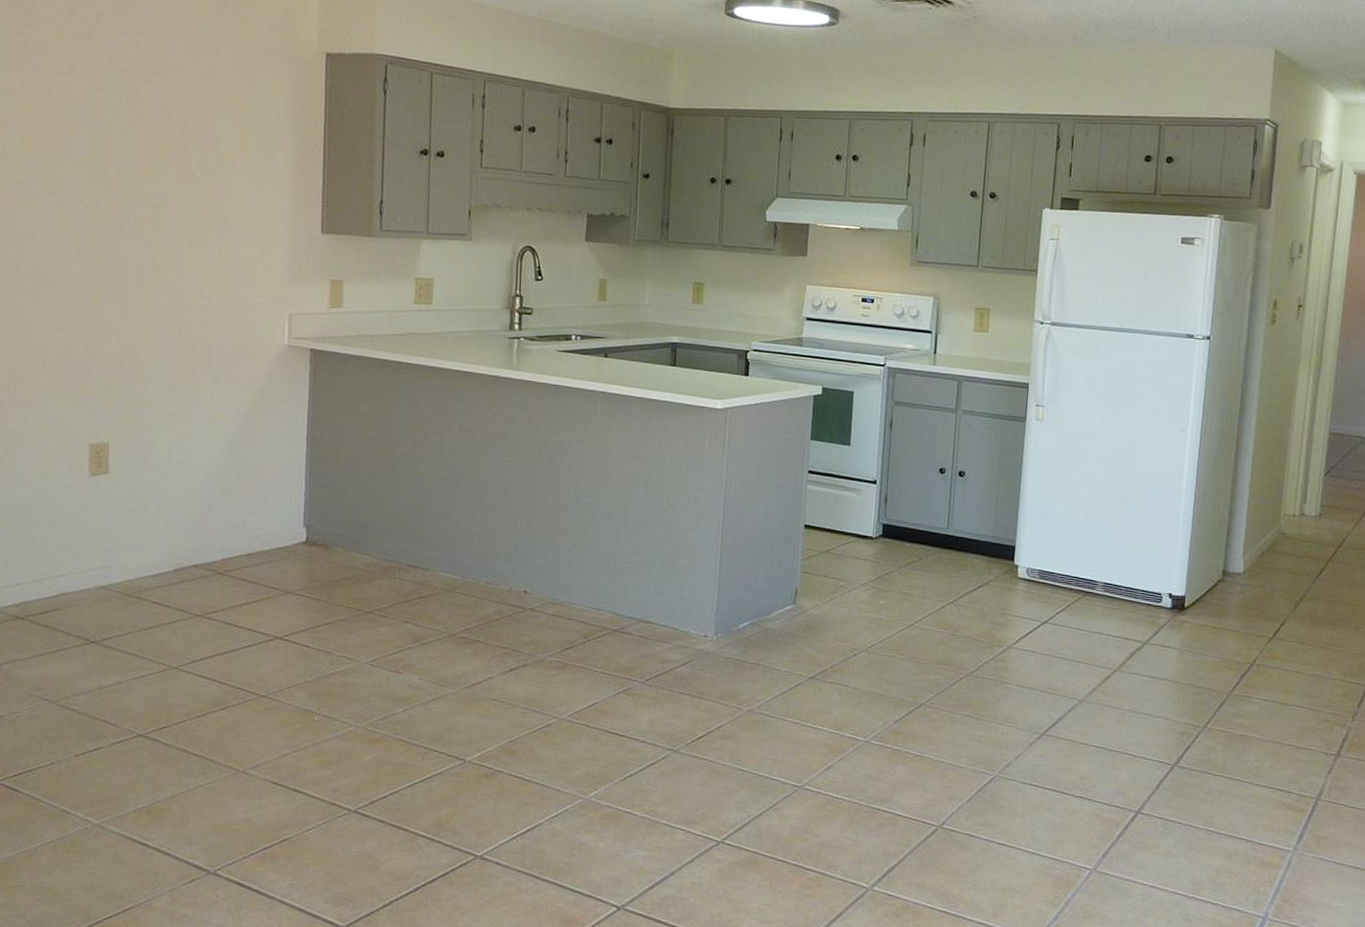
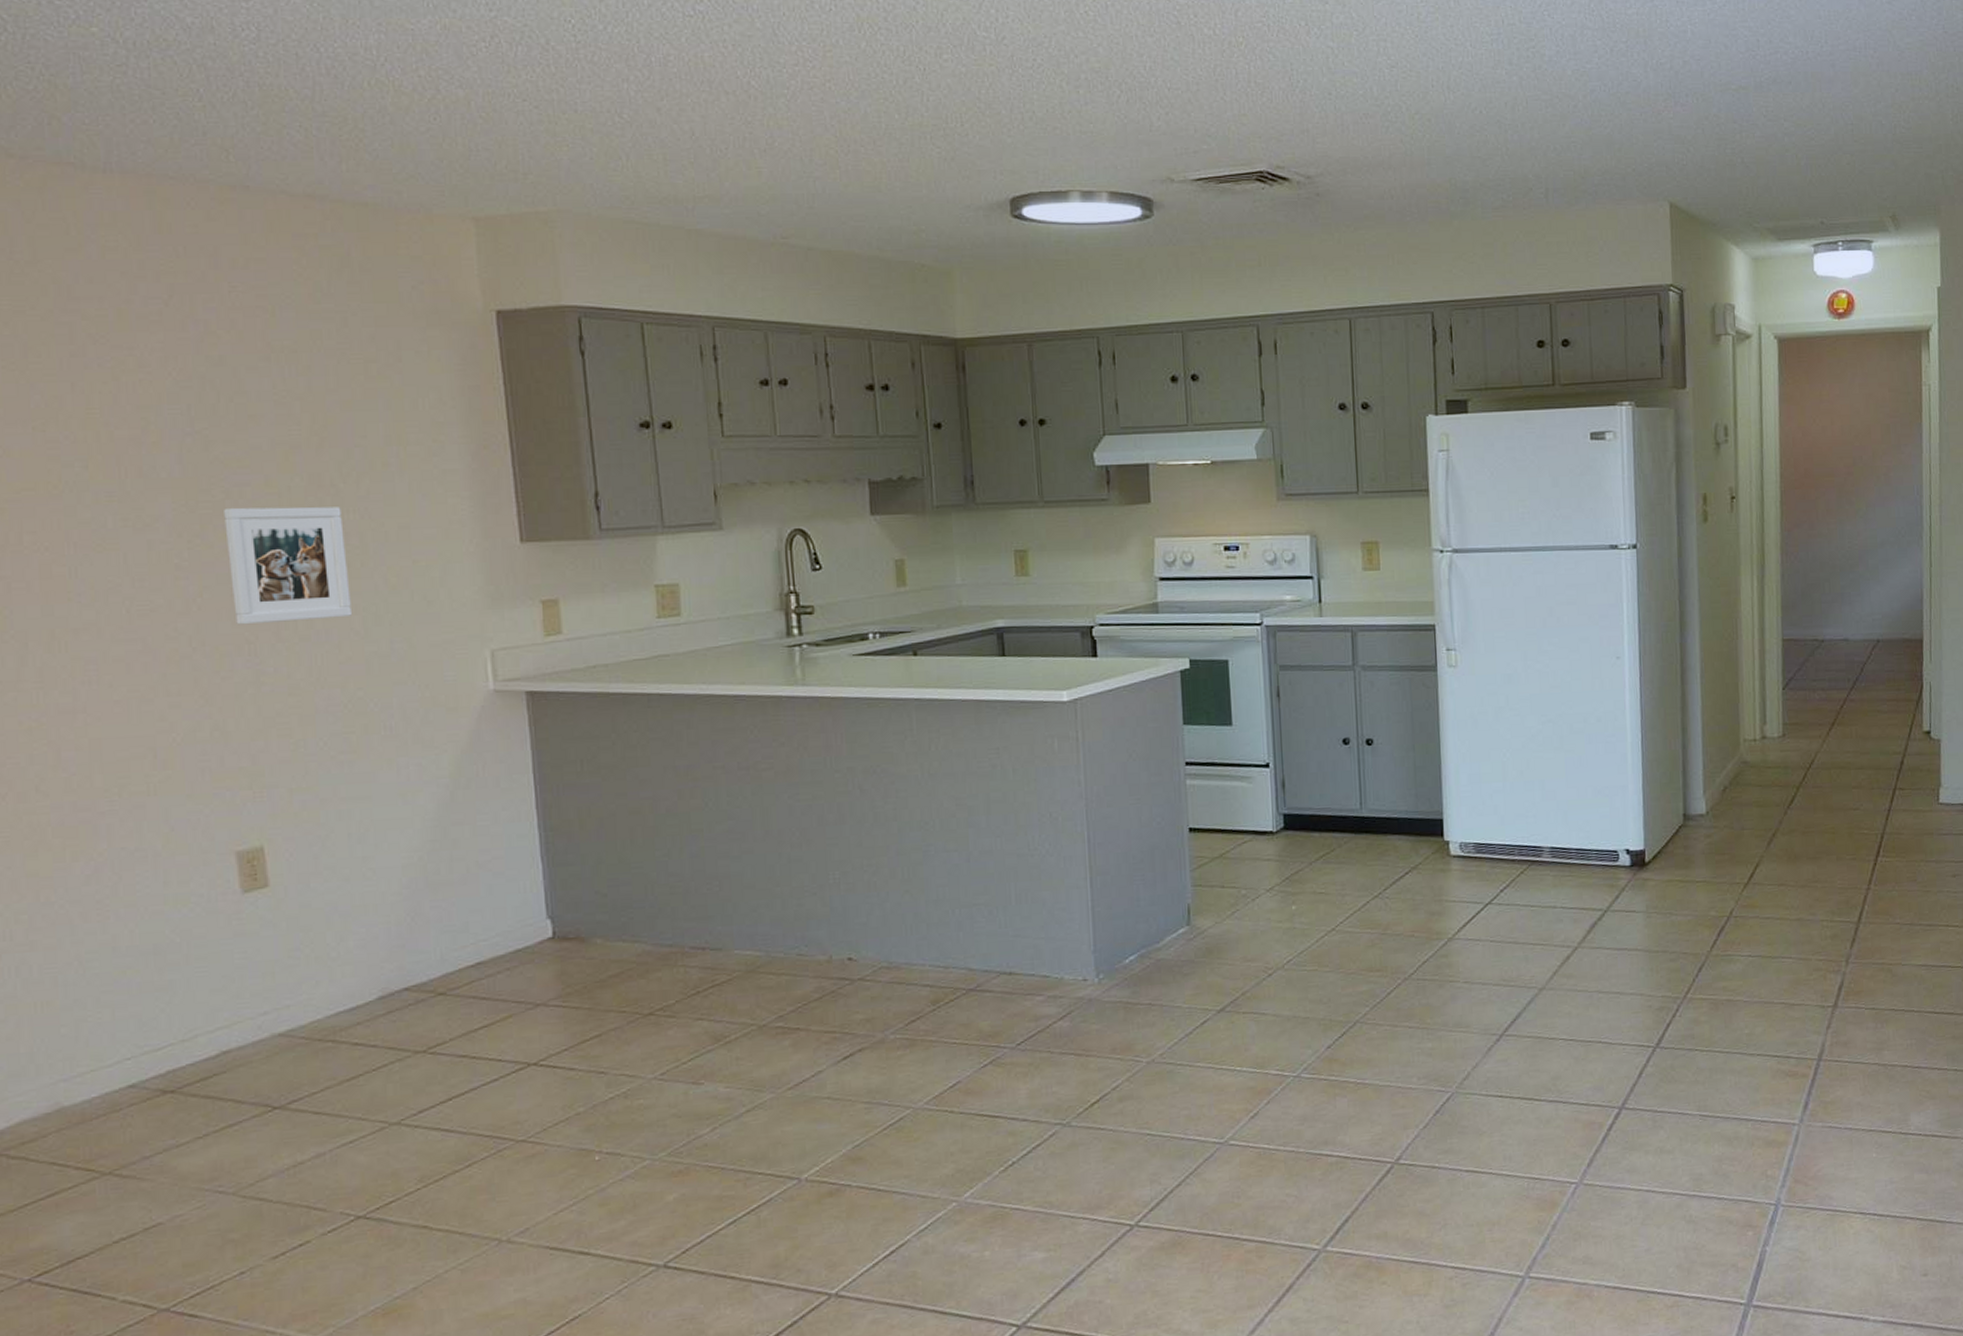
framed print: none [111,183,196,276] -> present [224,506,353,625]

